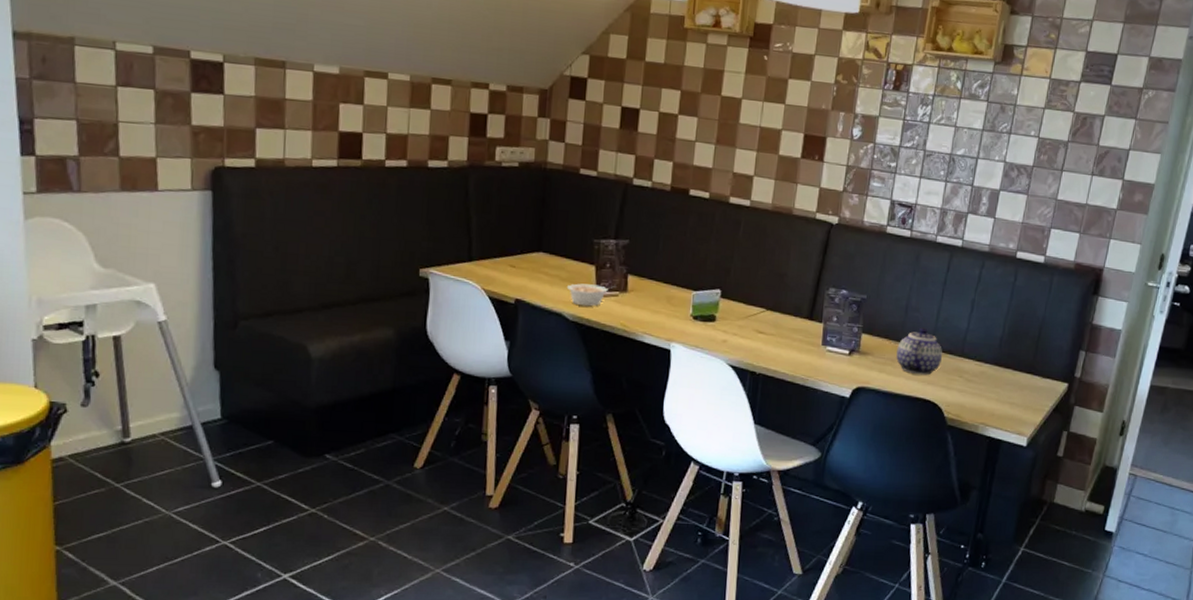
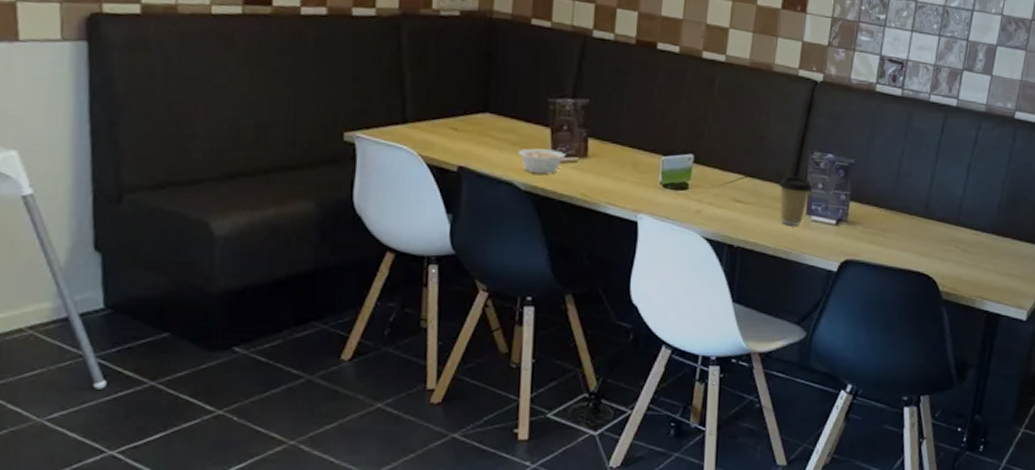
coffee cup: none [797,310,827,355] -> present [779,176,812,226]
teapot: present [896,327,943,375] -> none [887,194,937,246]

